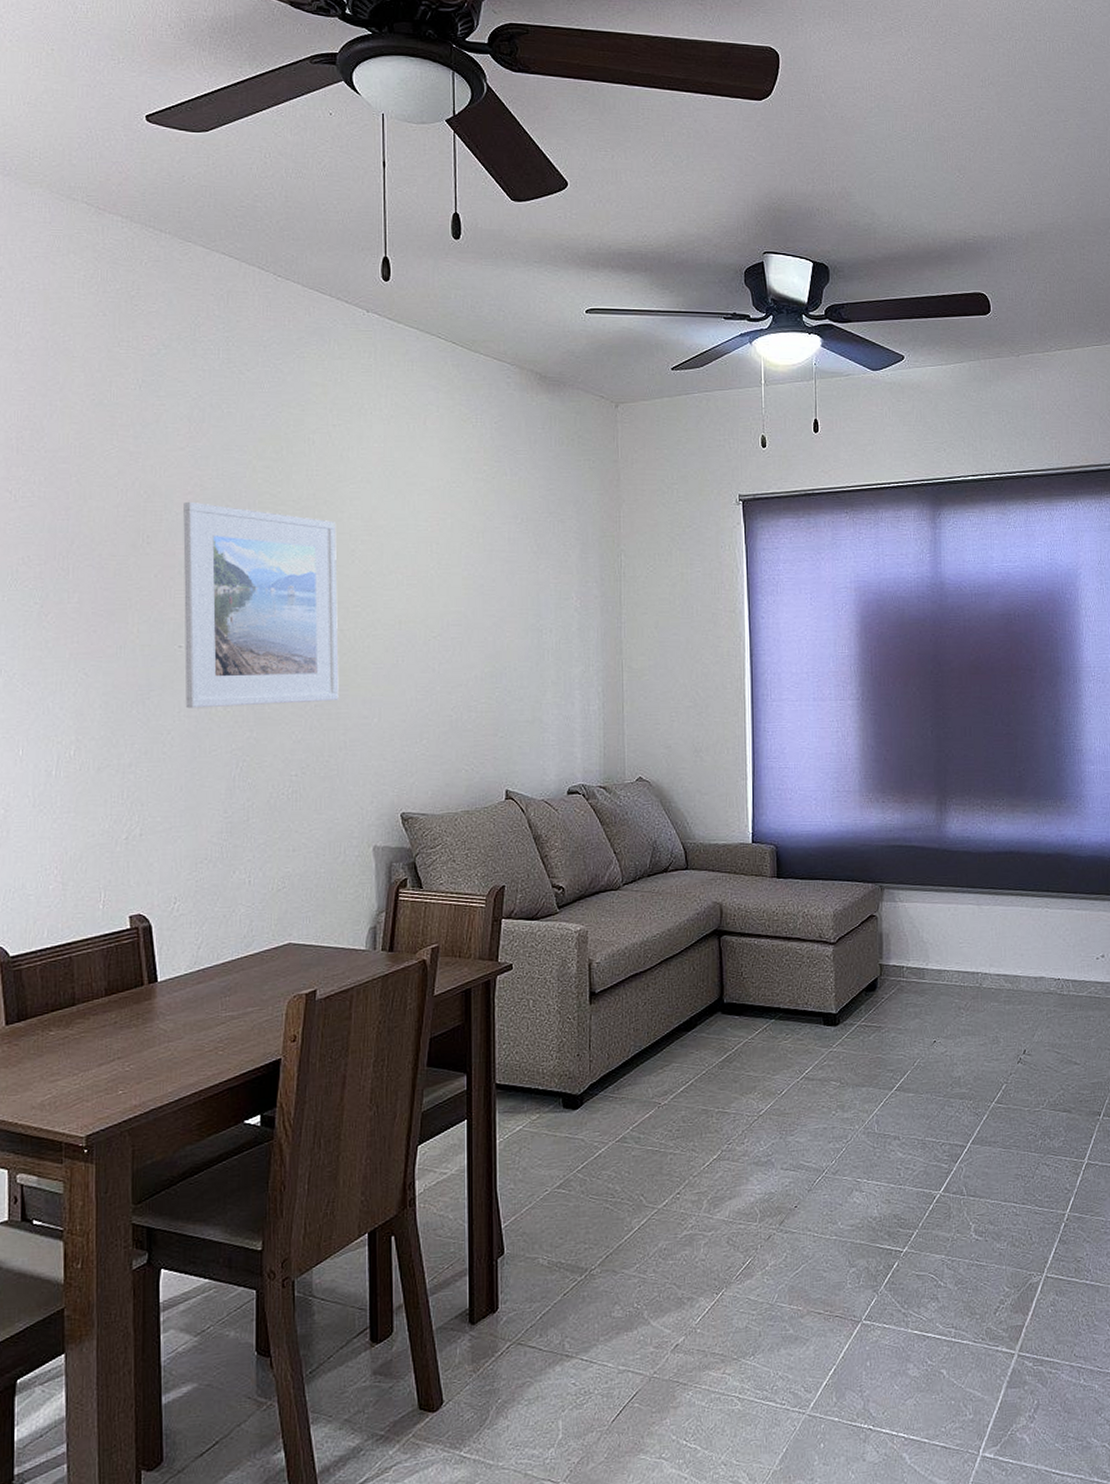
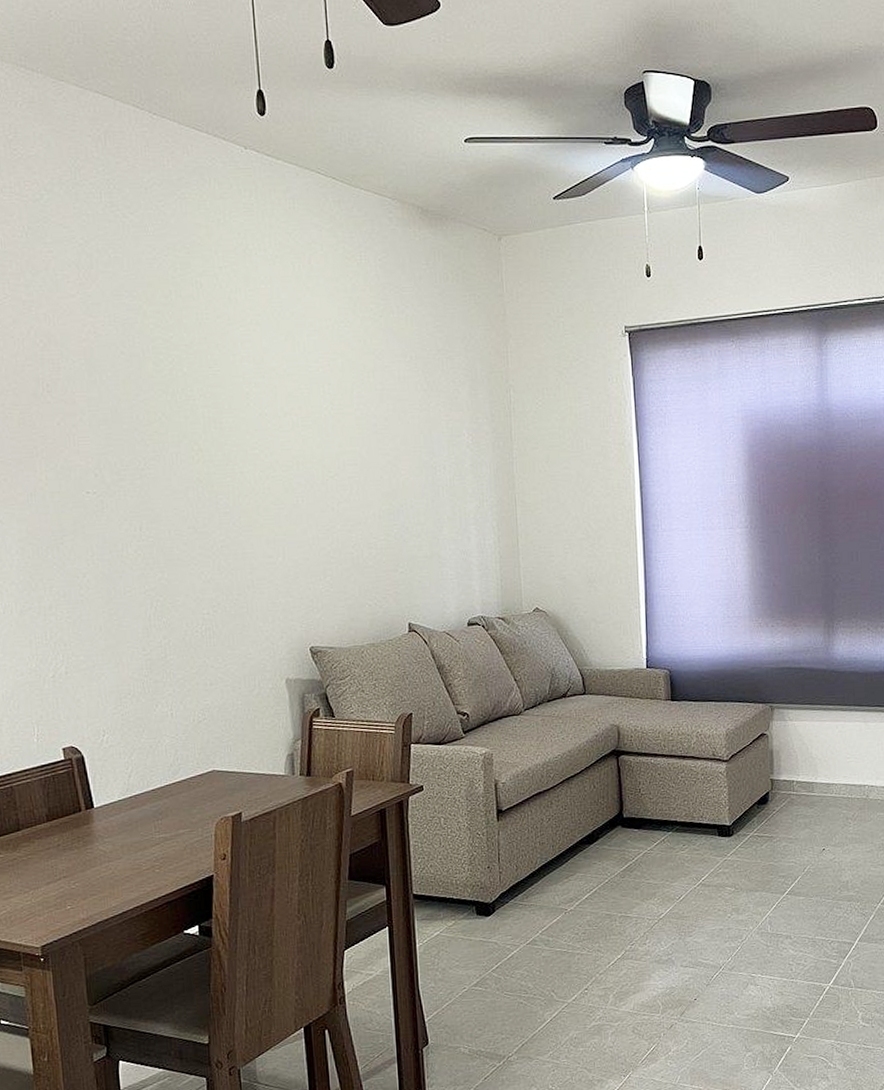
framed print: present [183,501,339,709] -> none [79,349,244,552]

